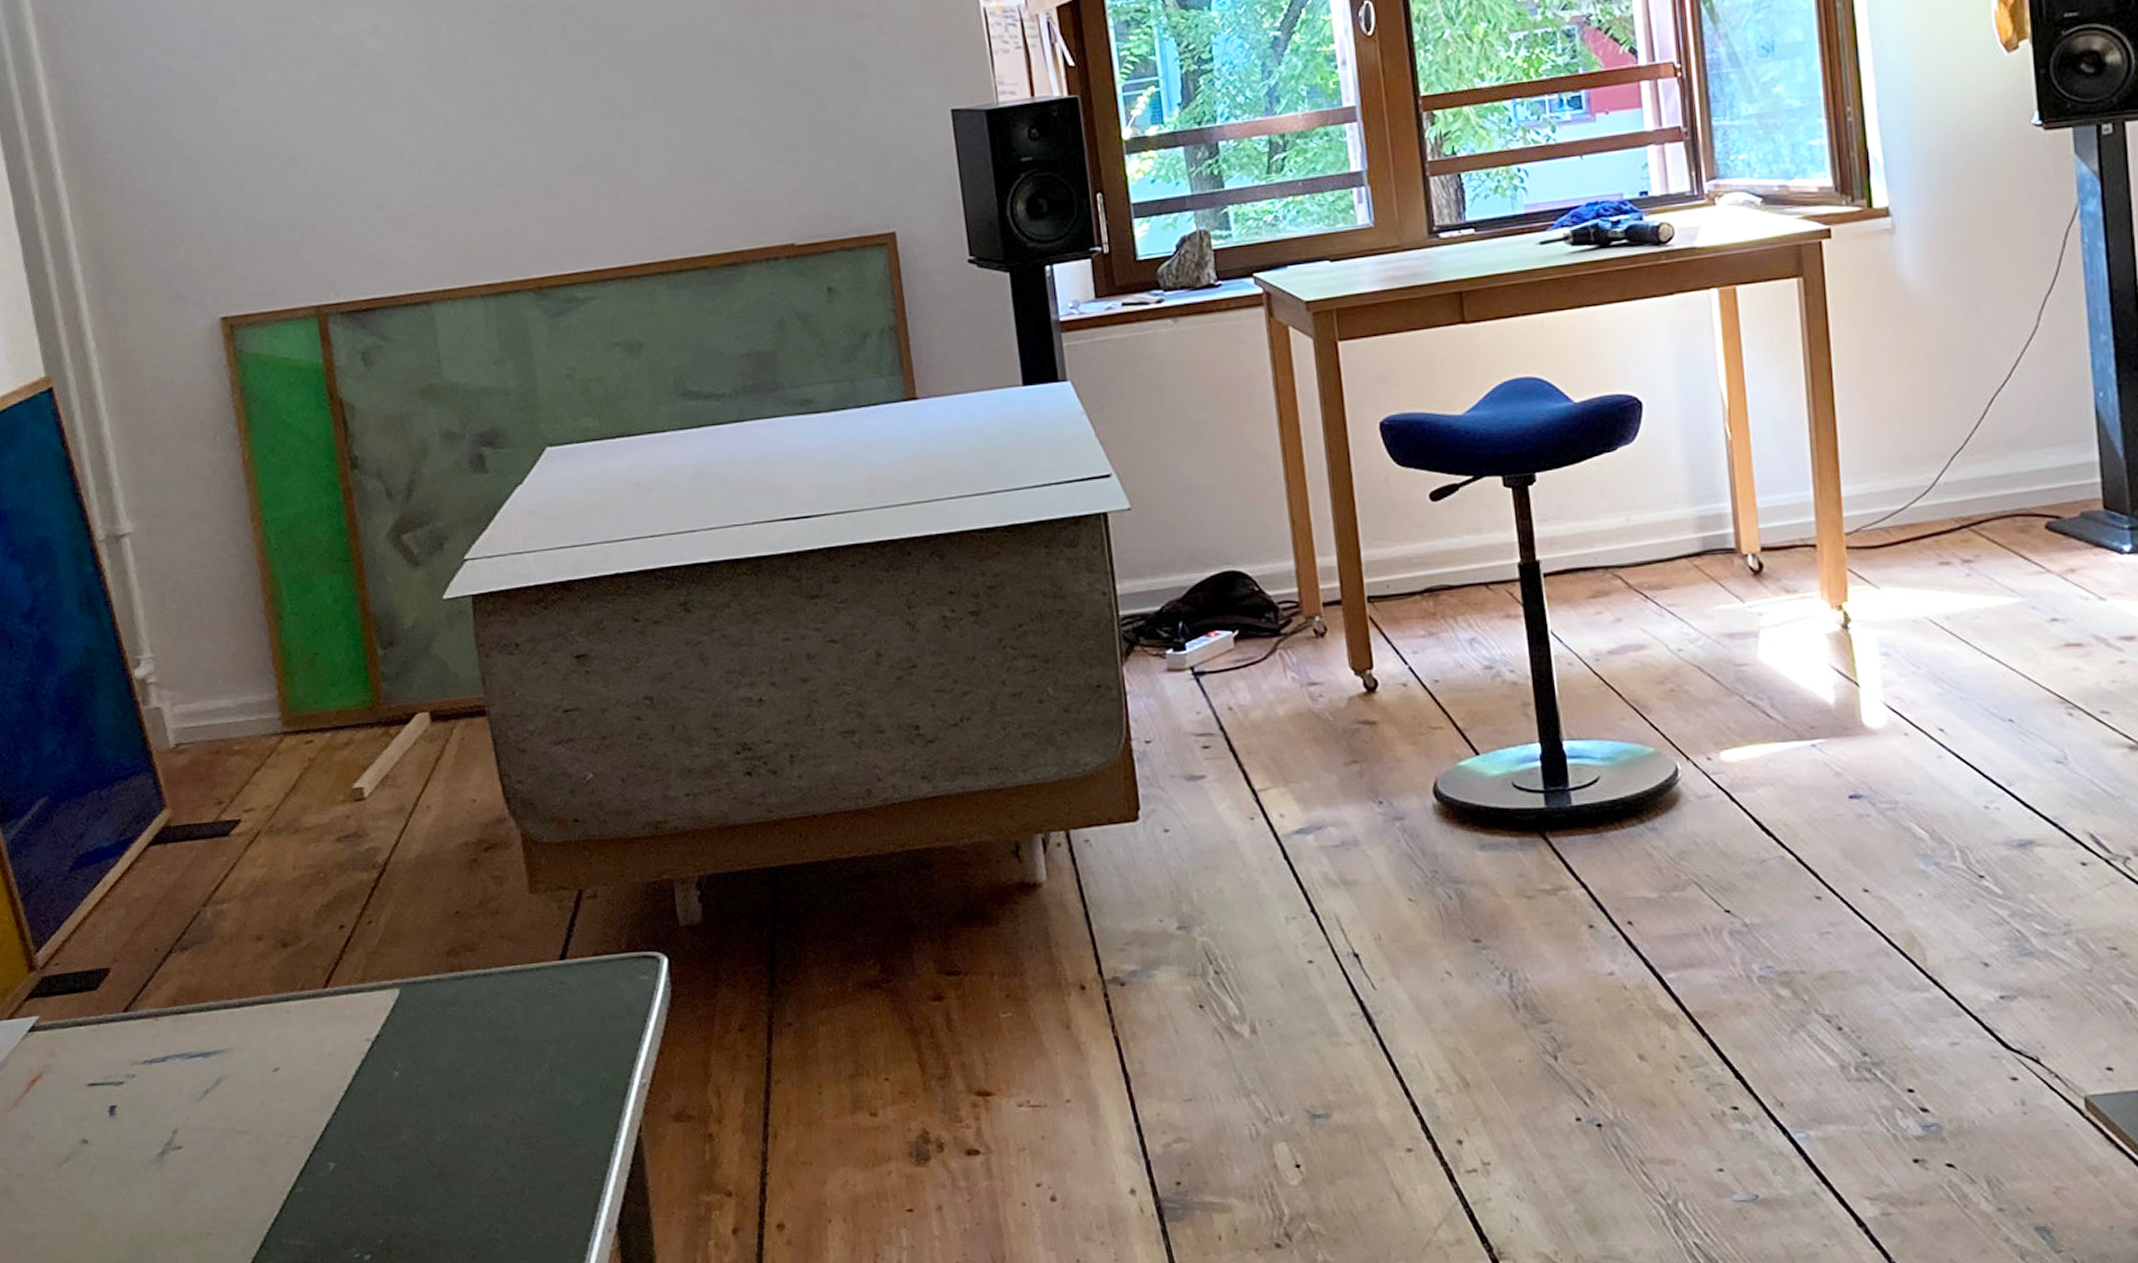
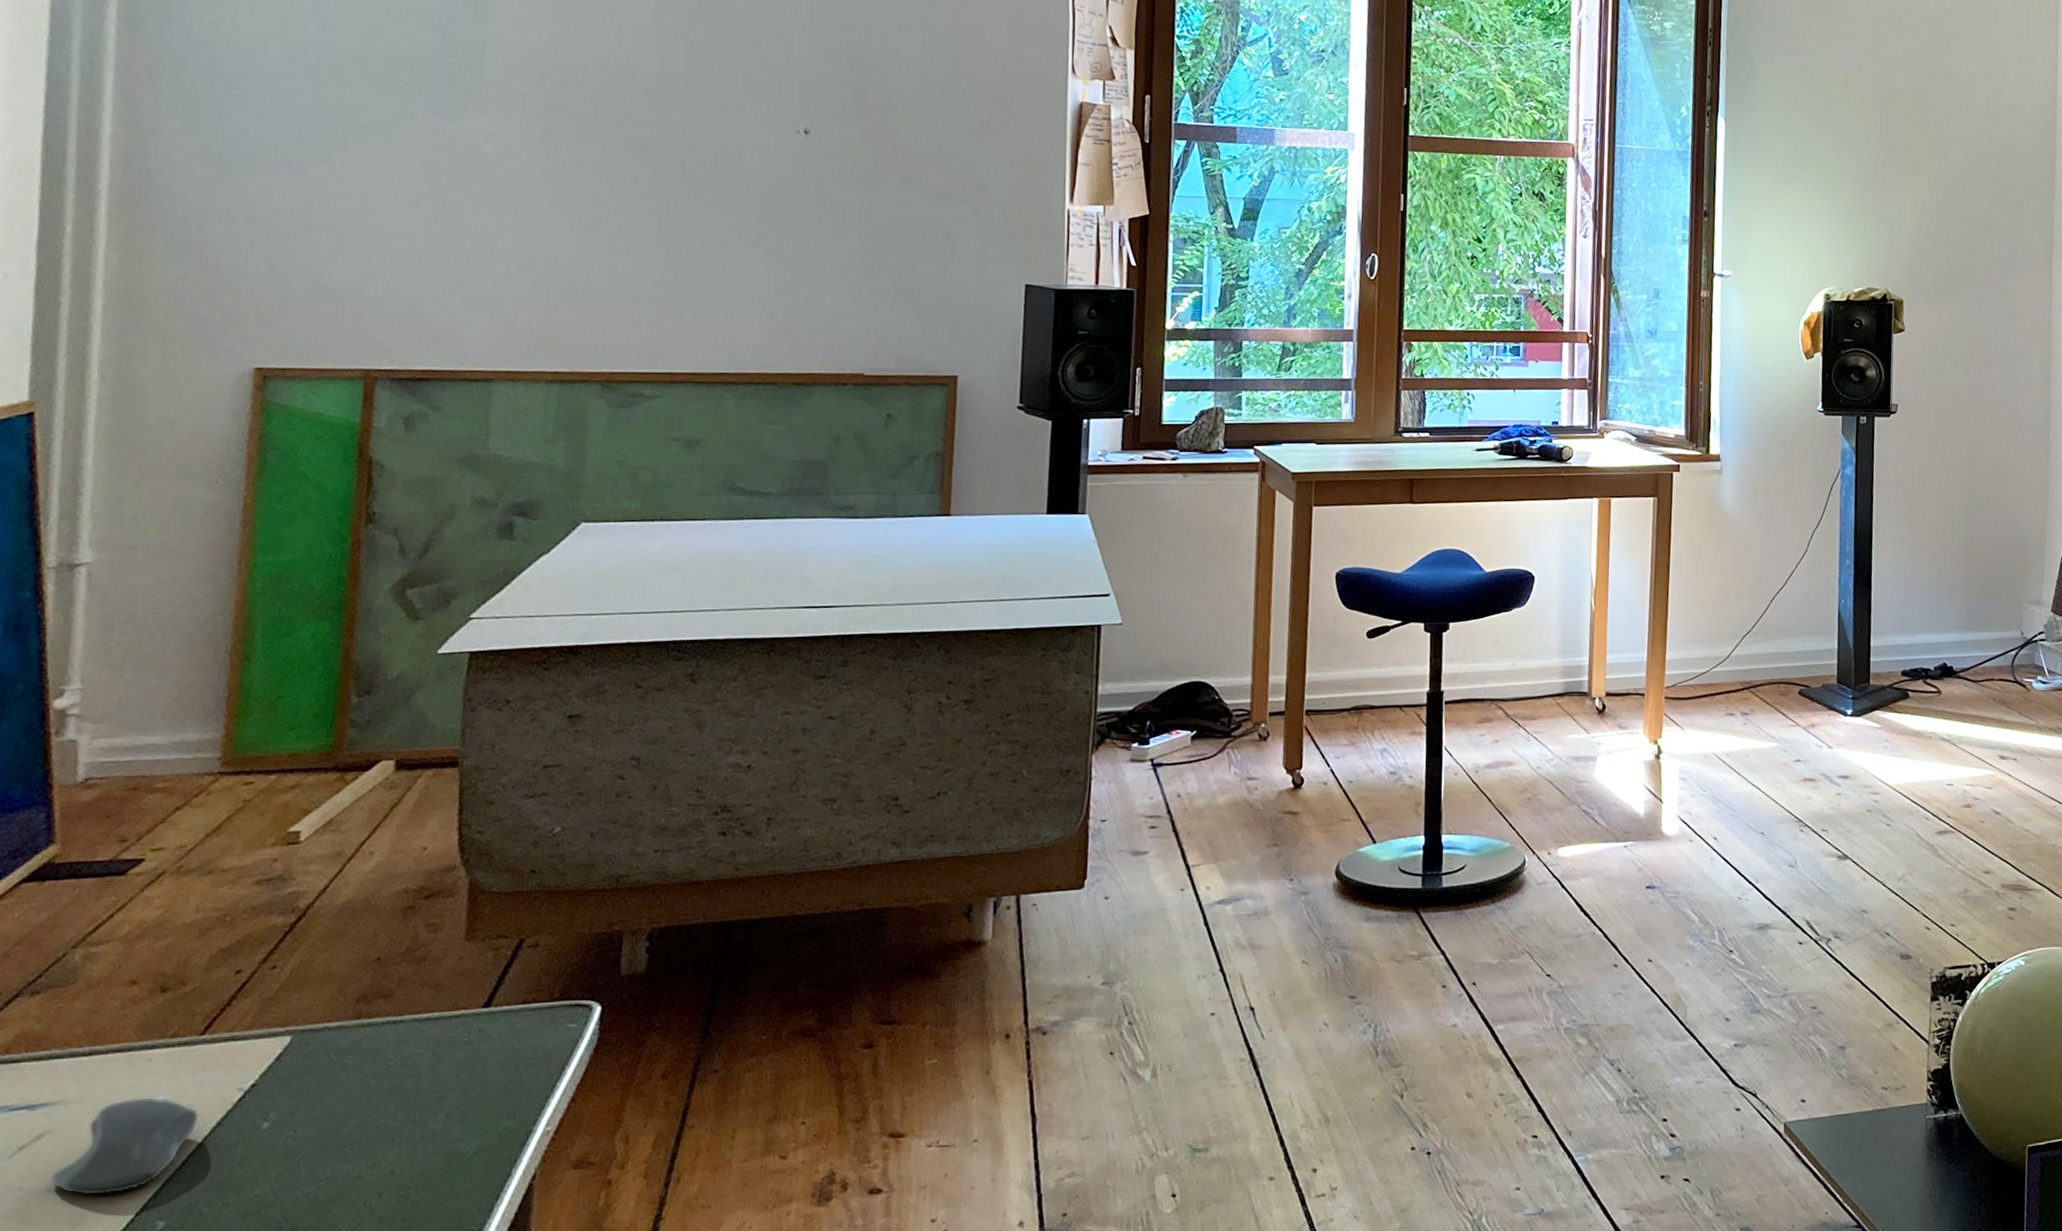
computer mouse: none [236,1046,341,1137] -> present [51,1097,199,1196]

